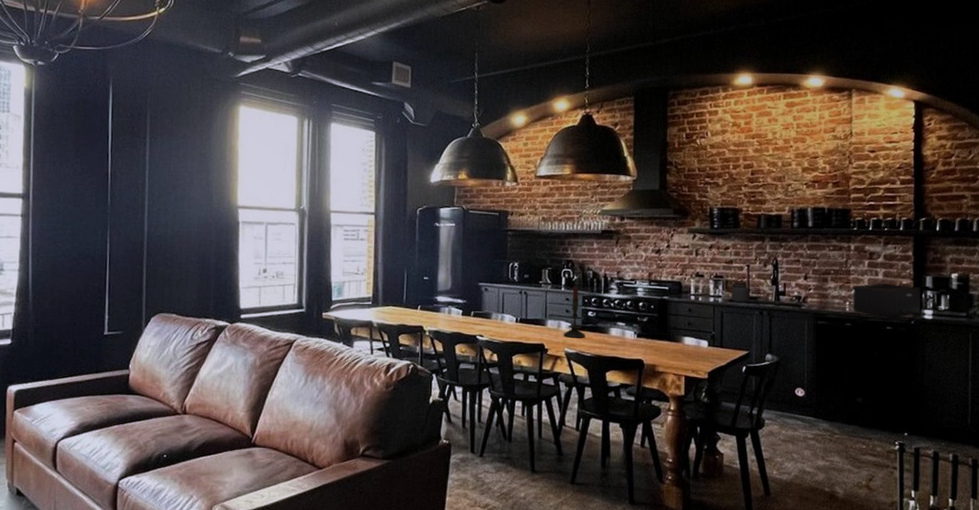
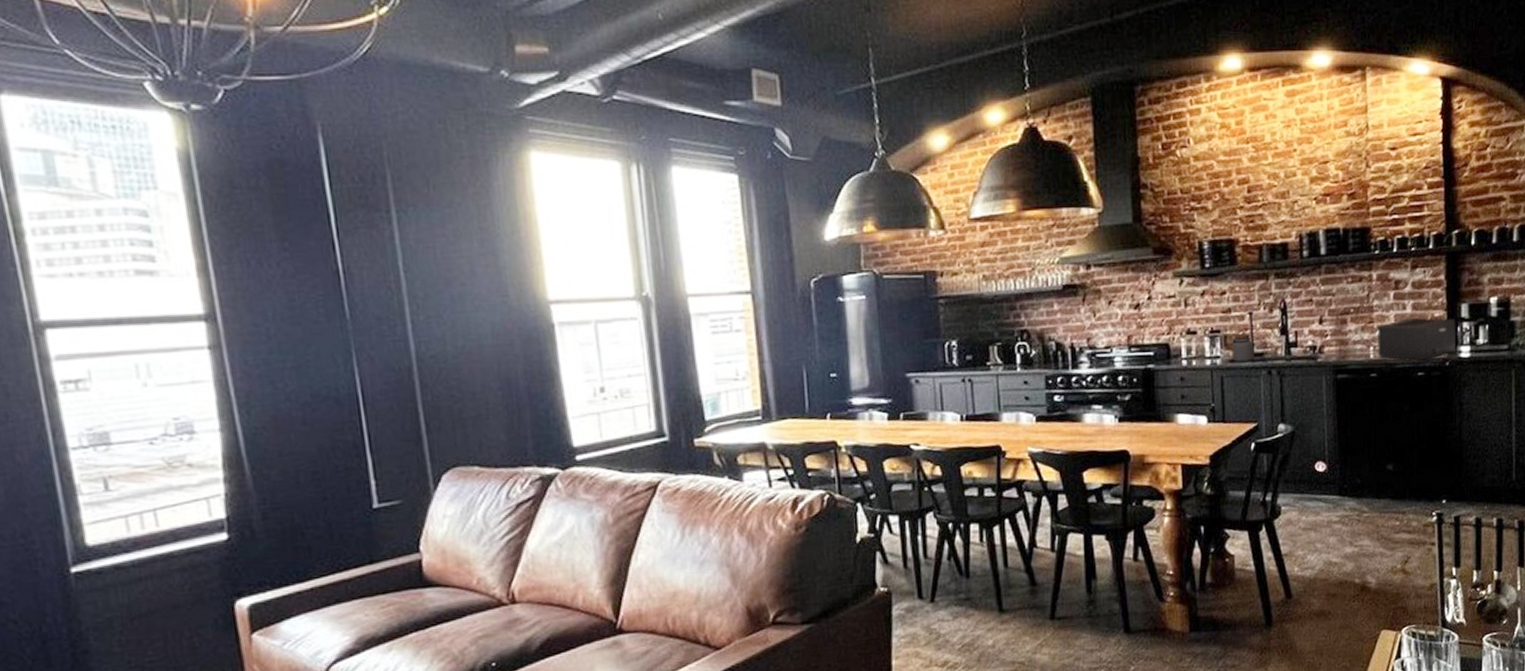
candle: present [564,285,585,338] -> none [1025,362,1052,433]

